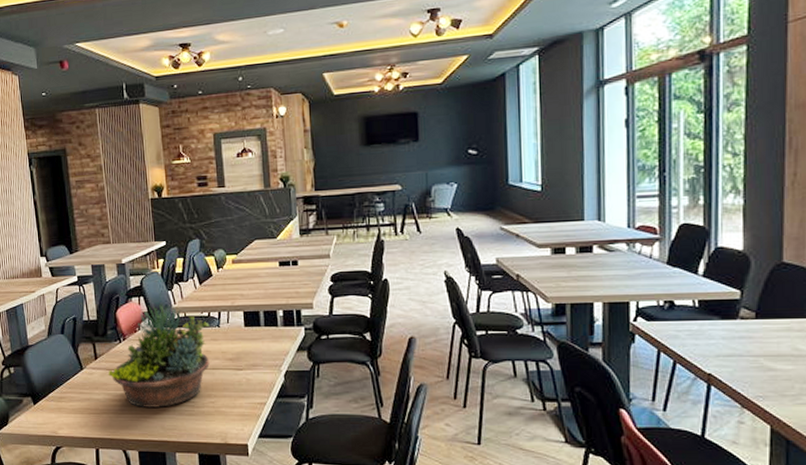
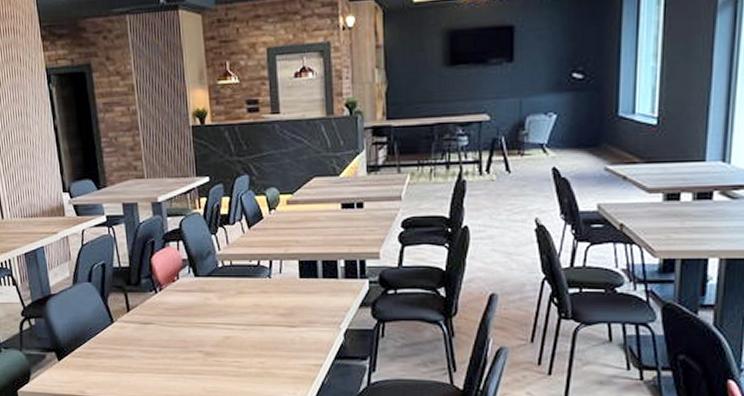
succulent planter: present [108,303,210,407] -> none [142,249,260,367]

